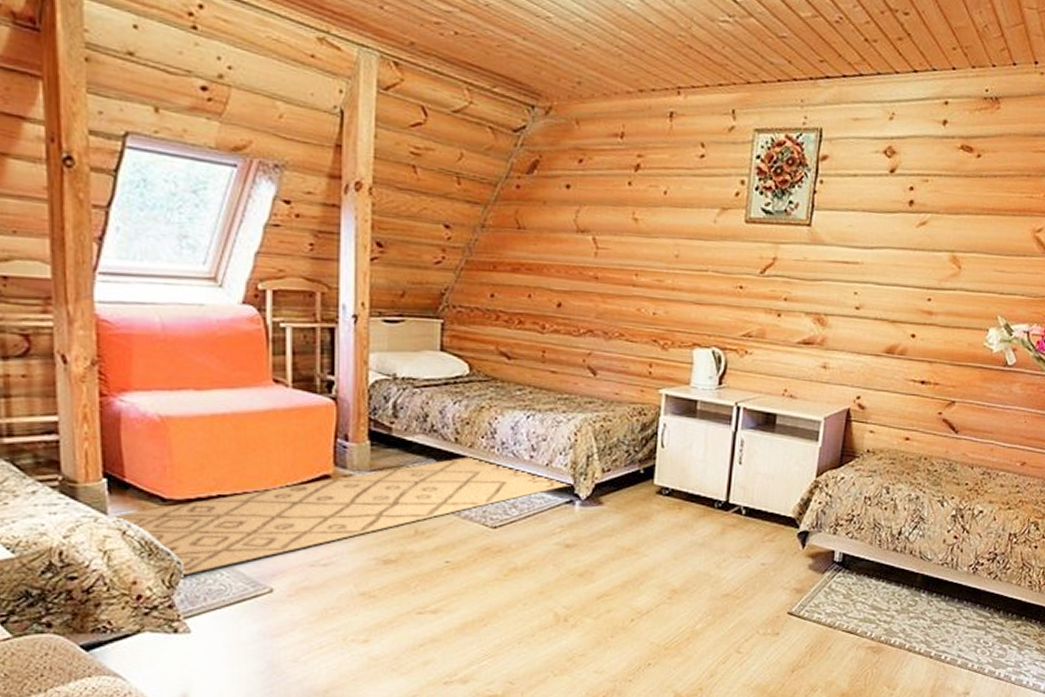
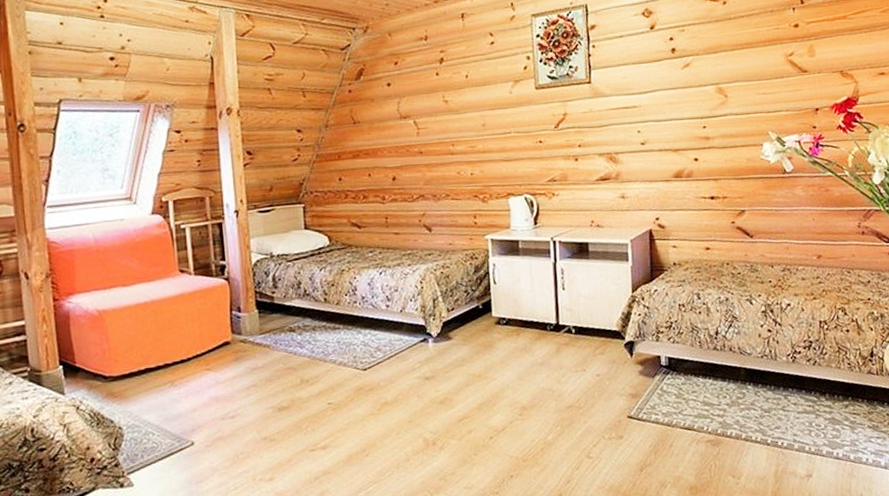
rug: present [110,455,572,576] -> none [66,311,424,439]

